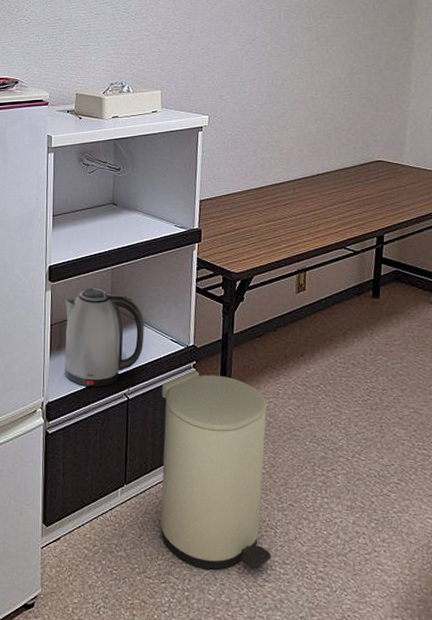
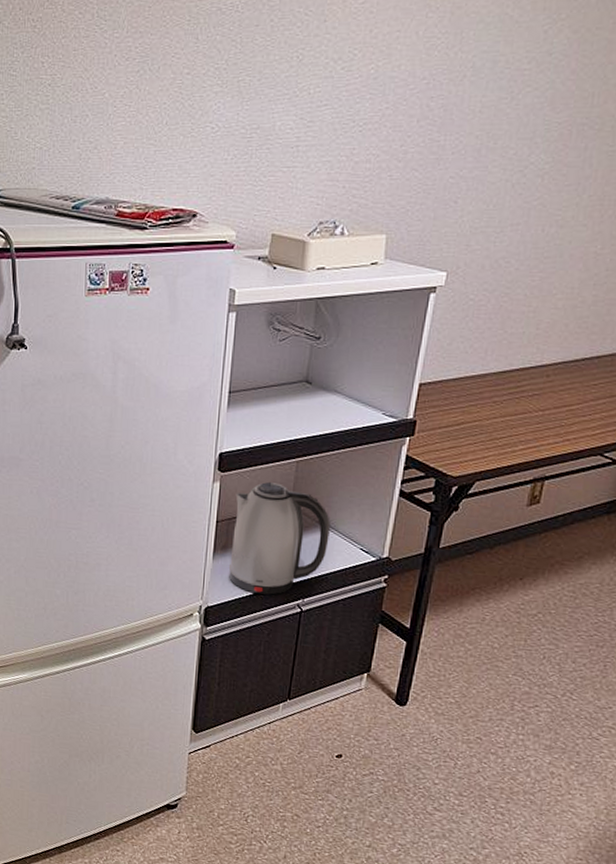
pedal bin: present [160,370,272,570] -> none [323,585,468,797]

